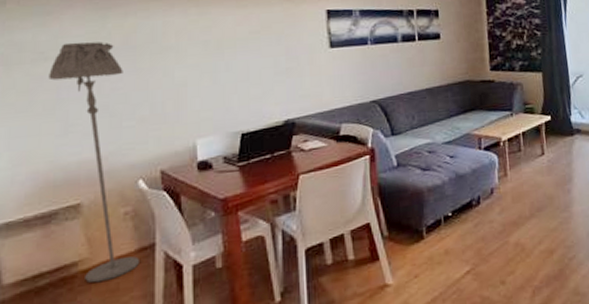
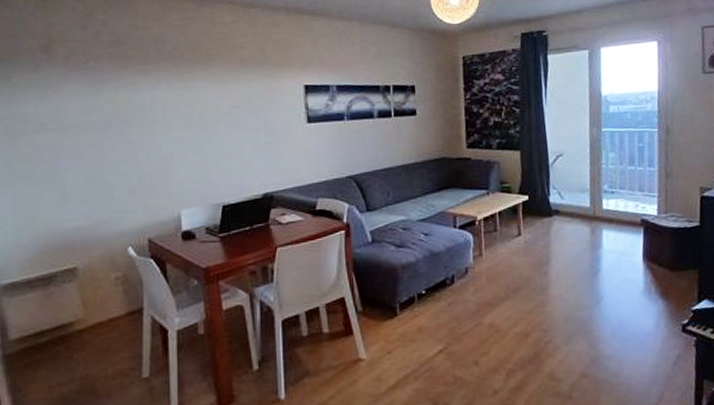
floor lamp: present [48,42,139,283] -> none [48,114,129,343]

